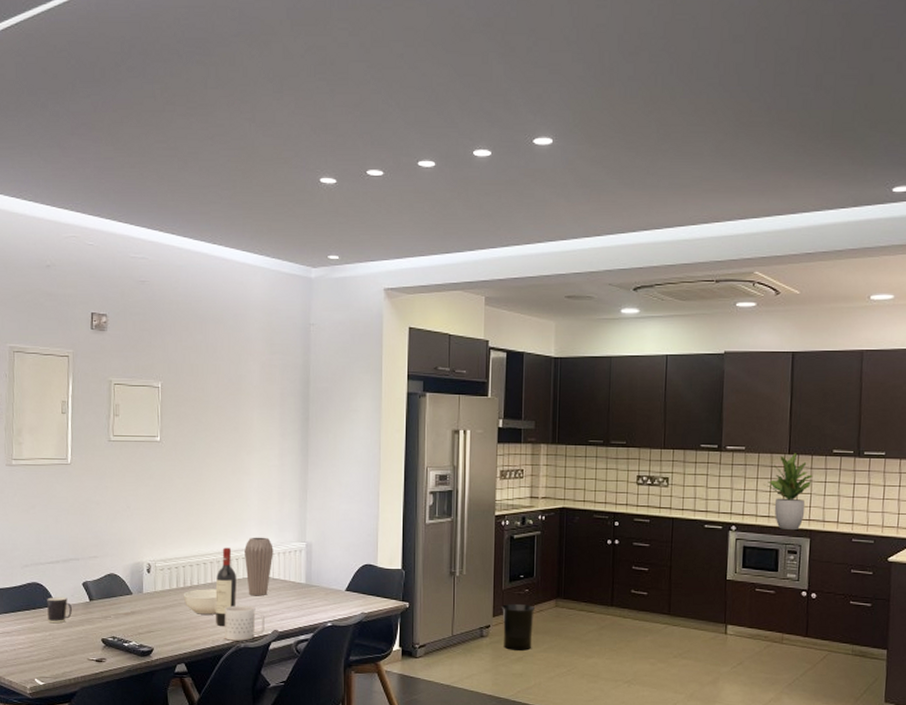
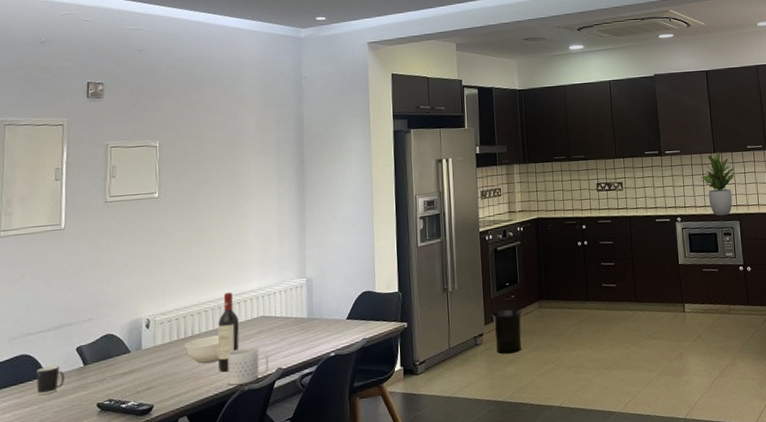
vase: present [244,537,274,596] -> none [246,277,275,337]

